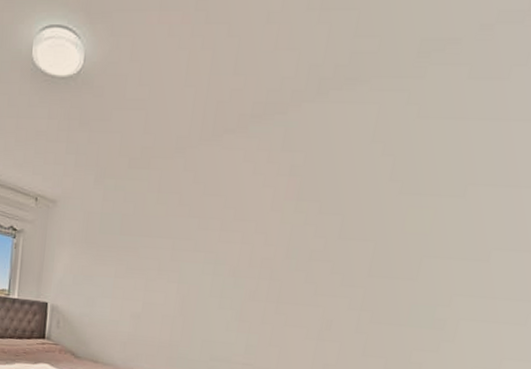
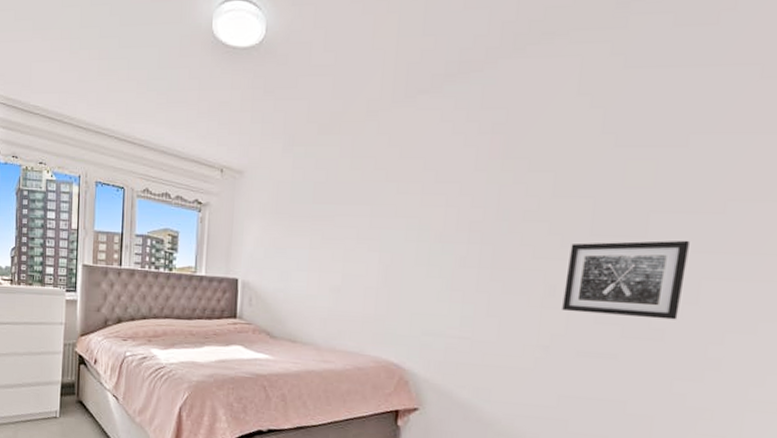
wall art: none [336,282,454,355] -> present [562,240,689,320]

